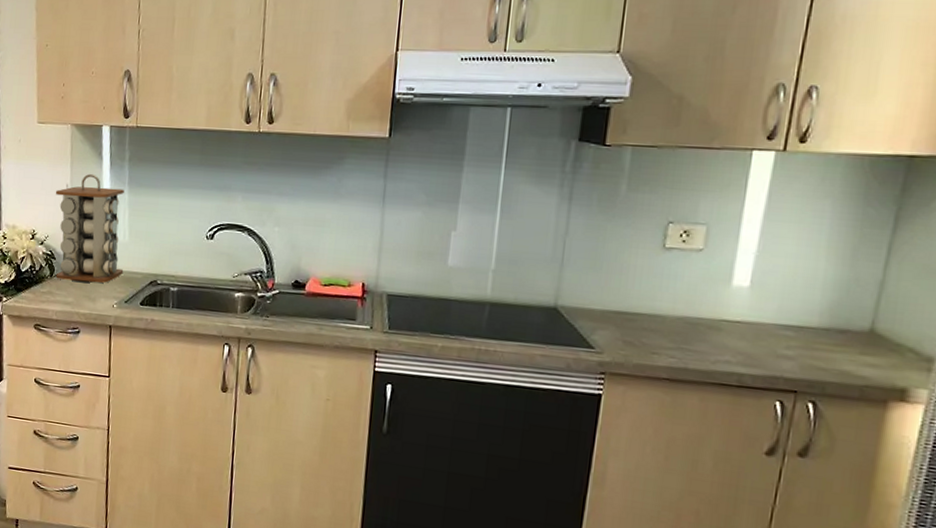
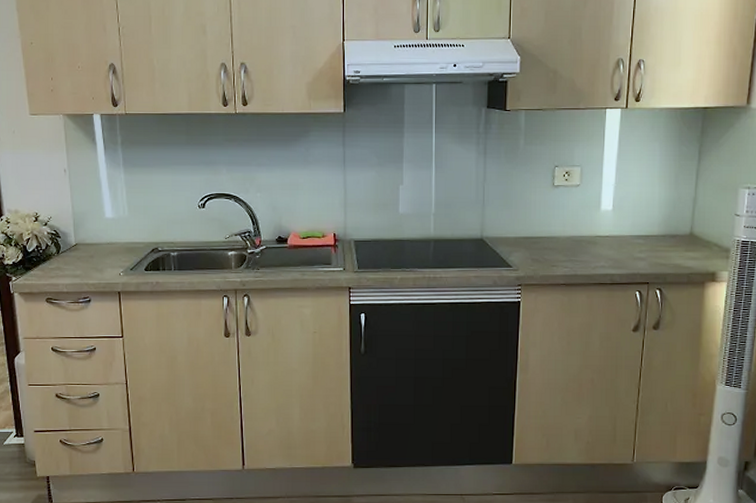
spice rack: present [55,173,124,283] -> none [54,158,127,257]

